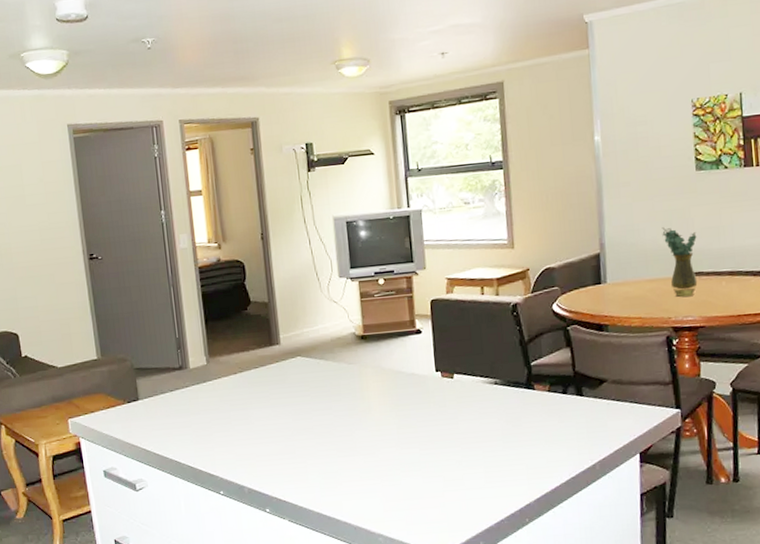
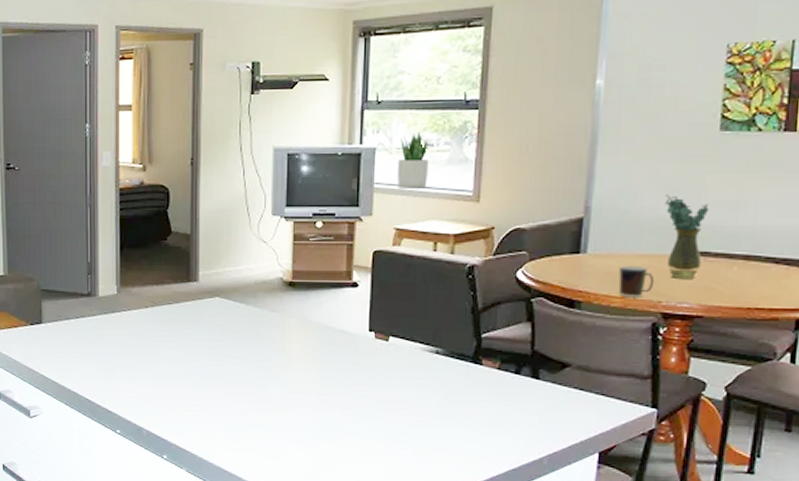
planter: none [442,192,469,243] -> present [397,131,430,189]
mug: none [634,289,664,317] -> present [618,265,655,298]

